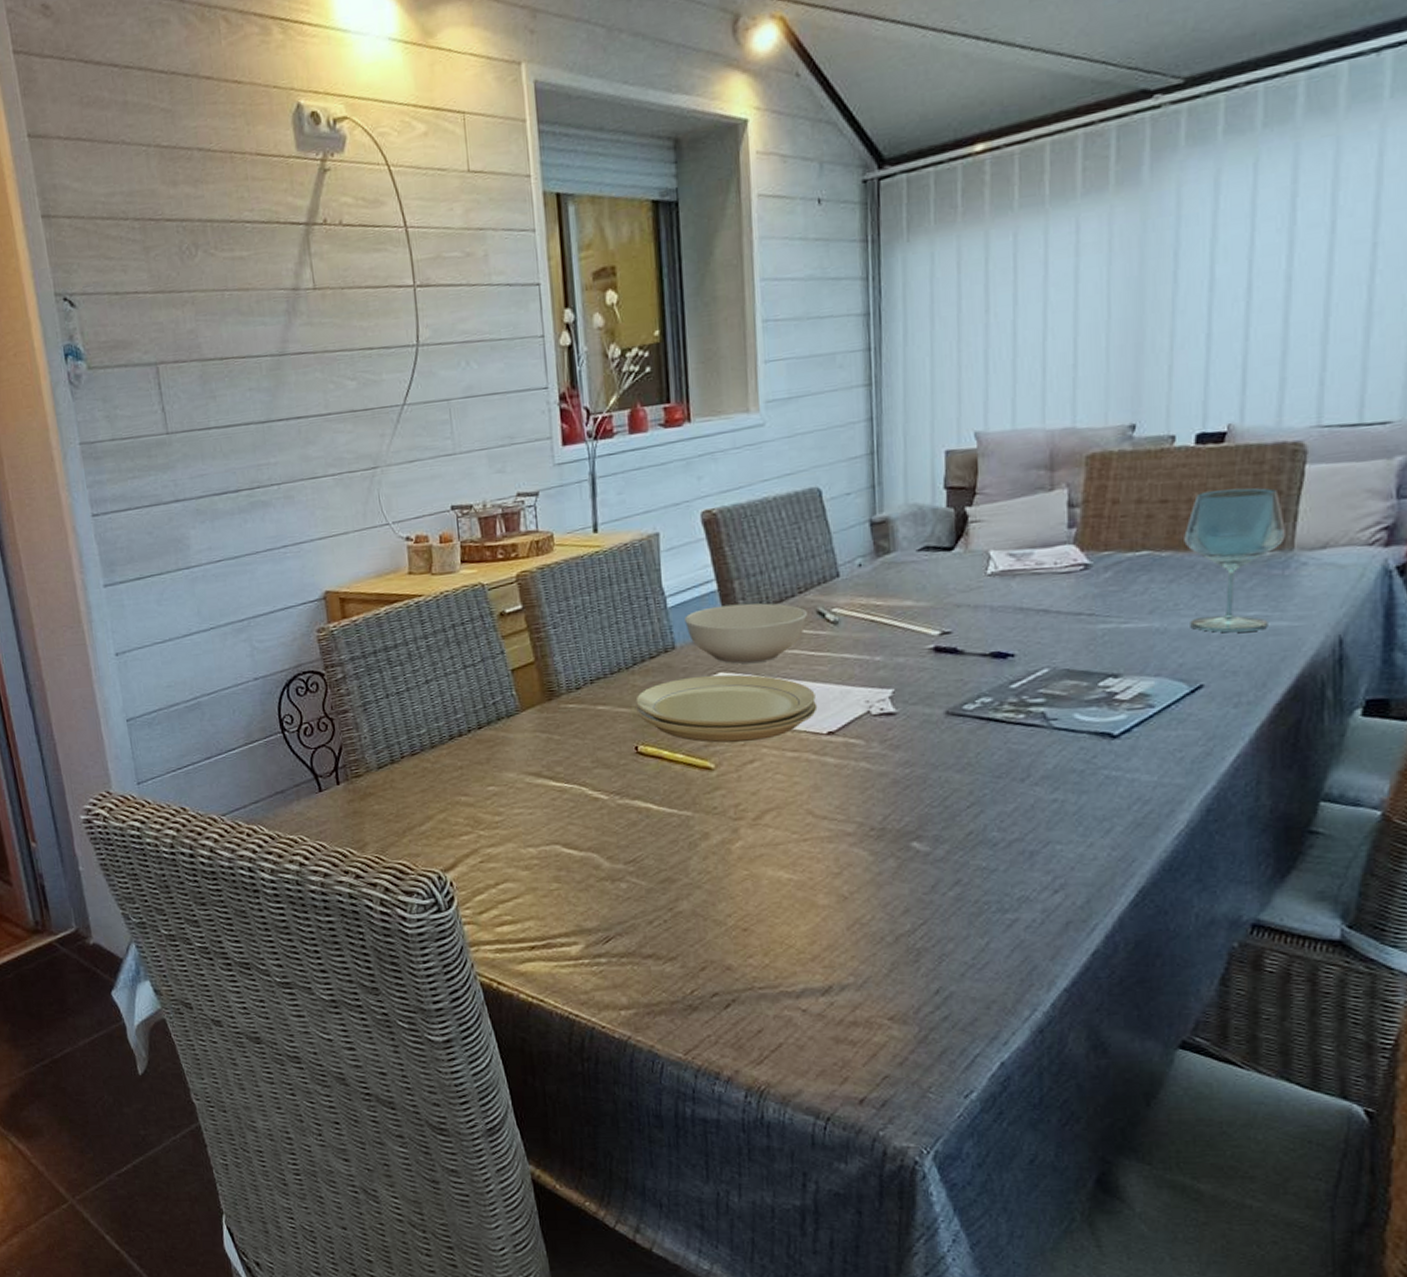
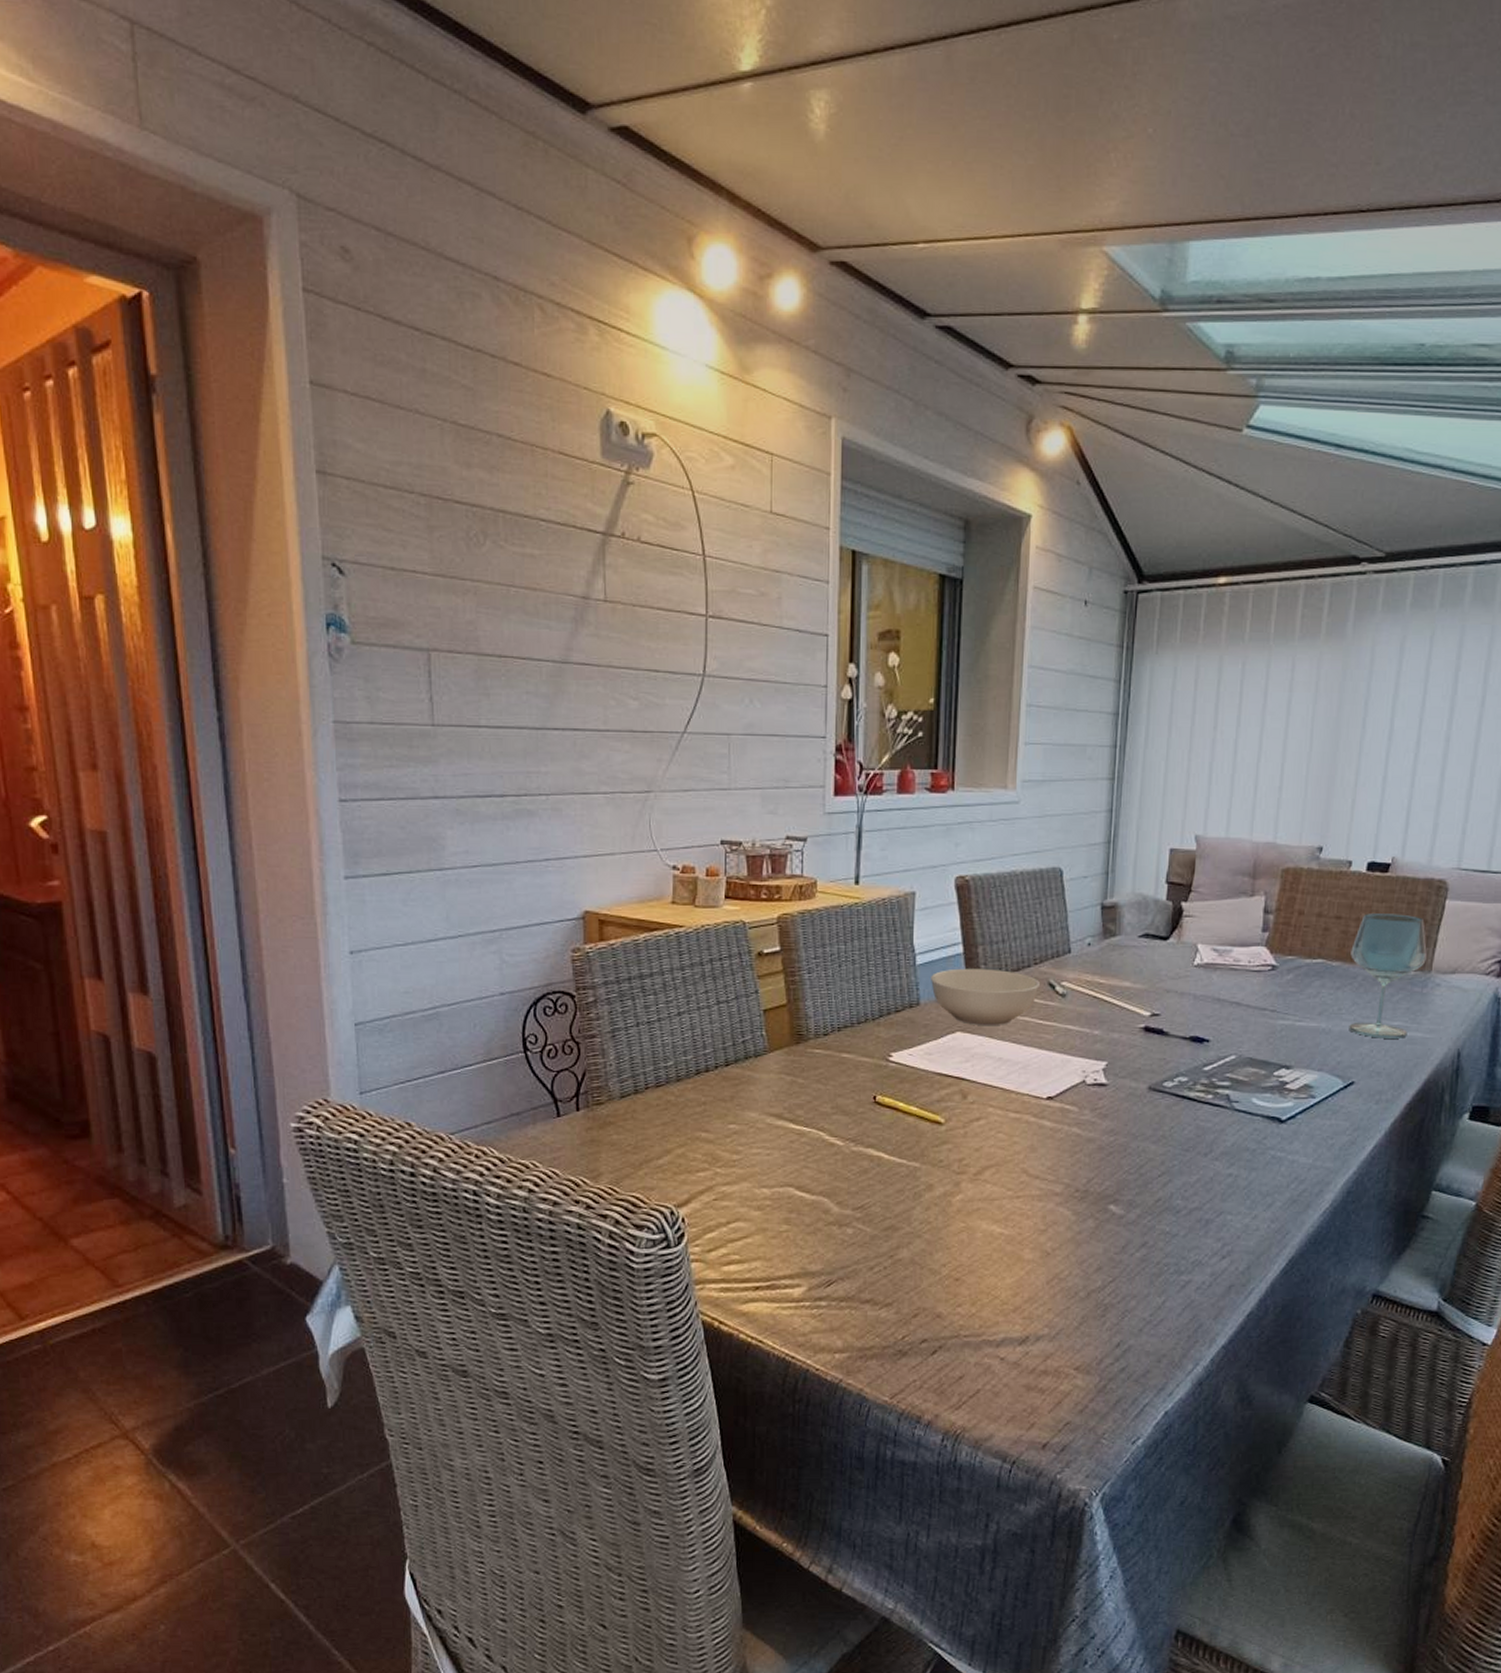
plate: present [635,674,818,743] -> none [878,1033,1041,1100]

